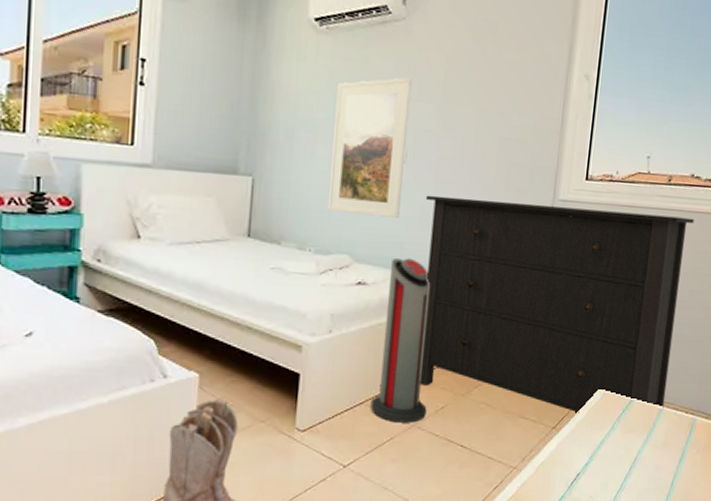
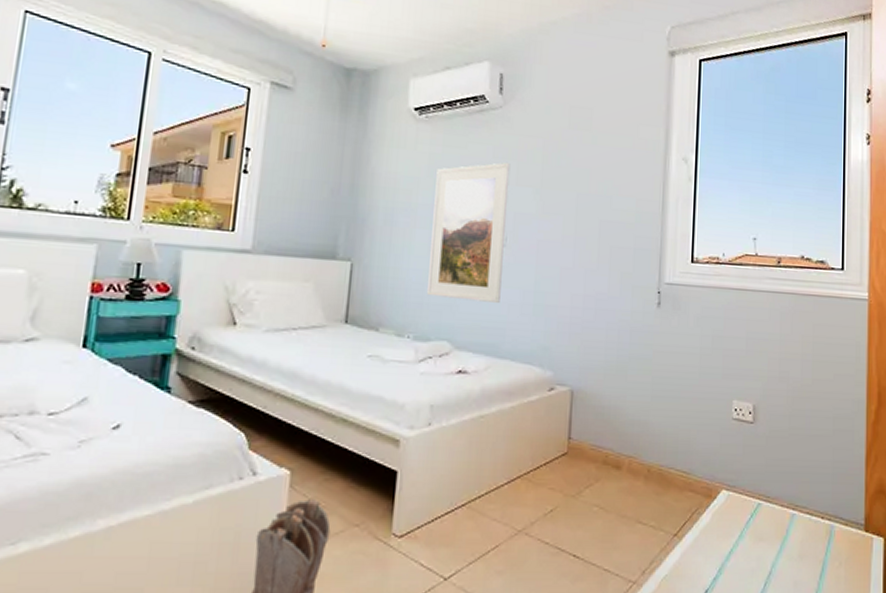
air purifier: present [370,258,431,423] -> none [473,345,535,528]
dresser: present [419,195,694,413] -> none [525,279,809,518]

